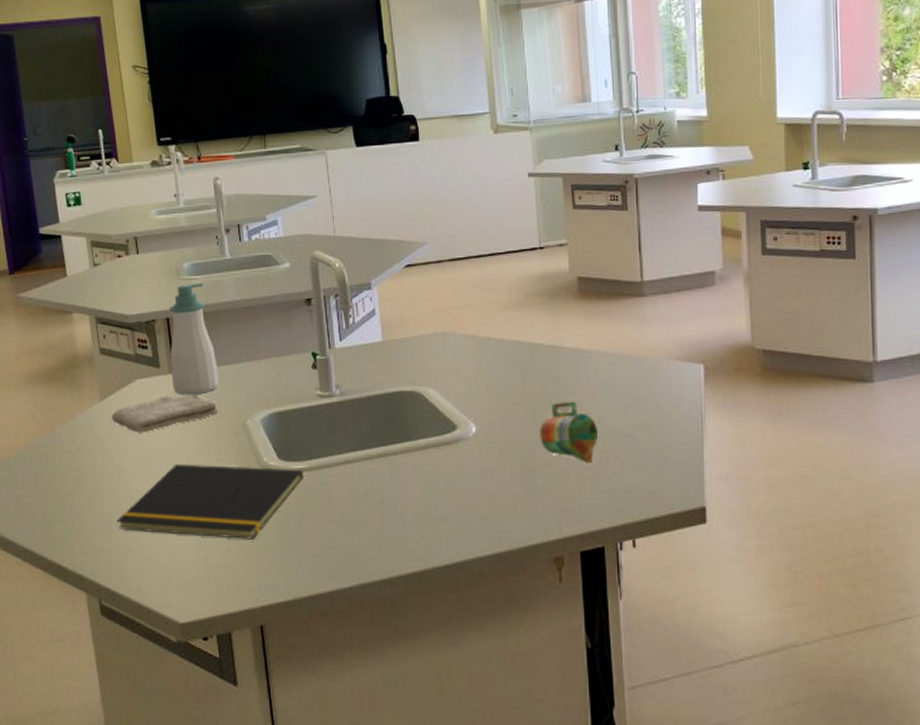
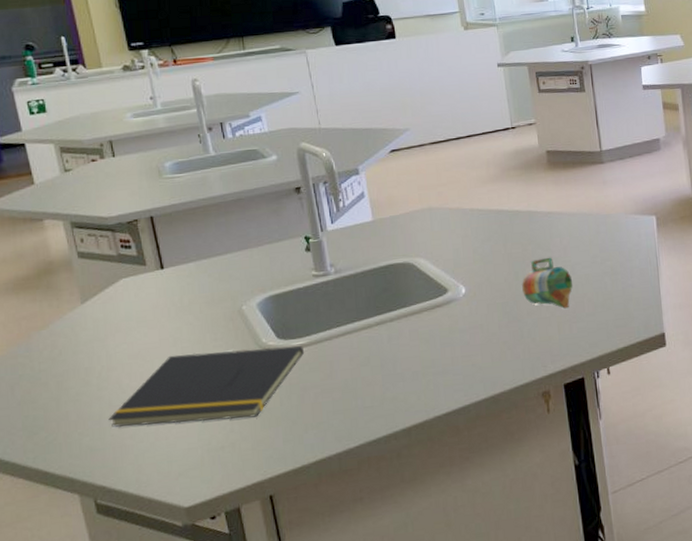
washcloth: present [111,394,217,433] -> none [95,287,211,331]
soap bottle: present [169,283,220,395] -> none [153,180,212,289]

